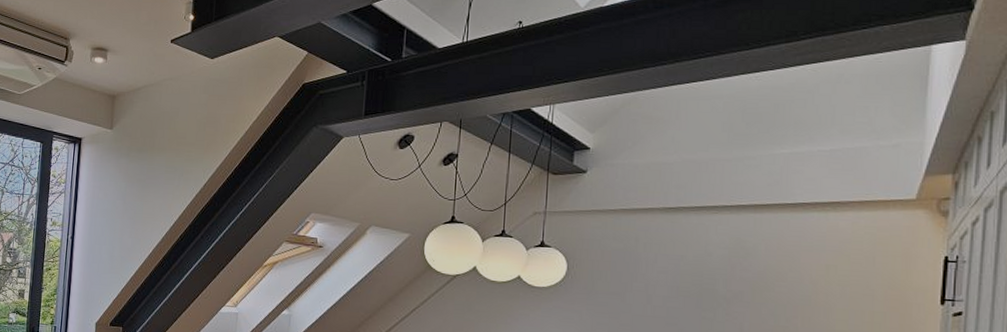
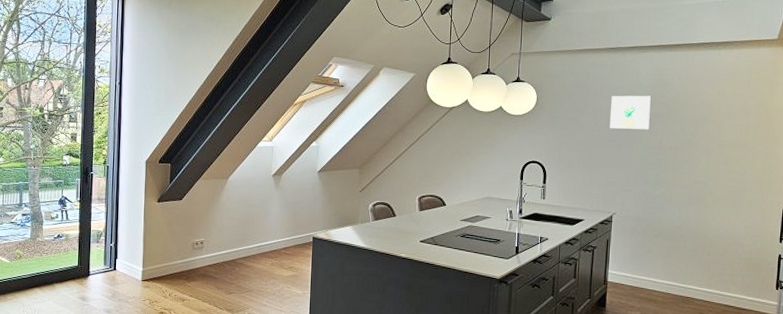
wall art: none [667,267,726,312] -> present [609,95,651,130]

